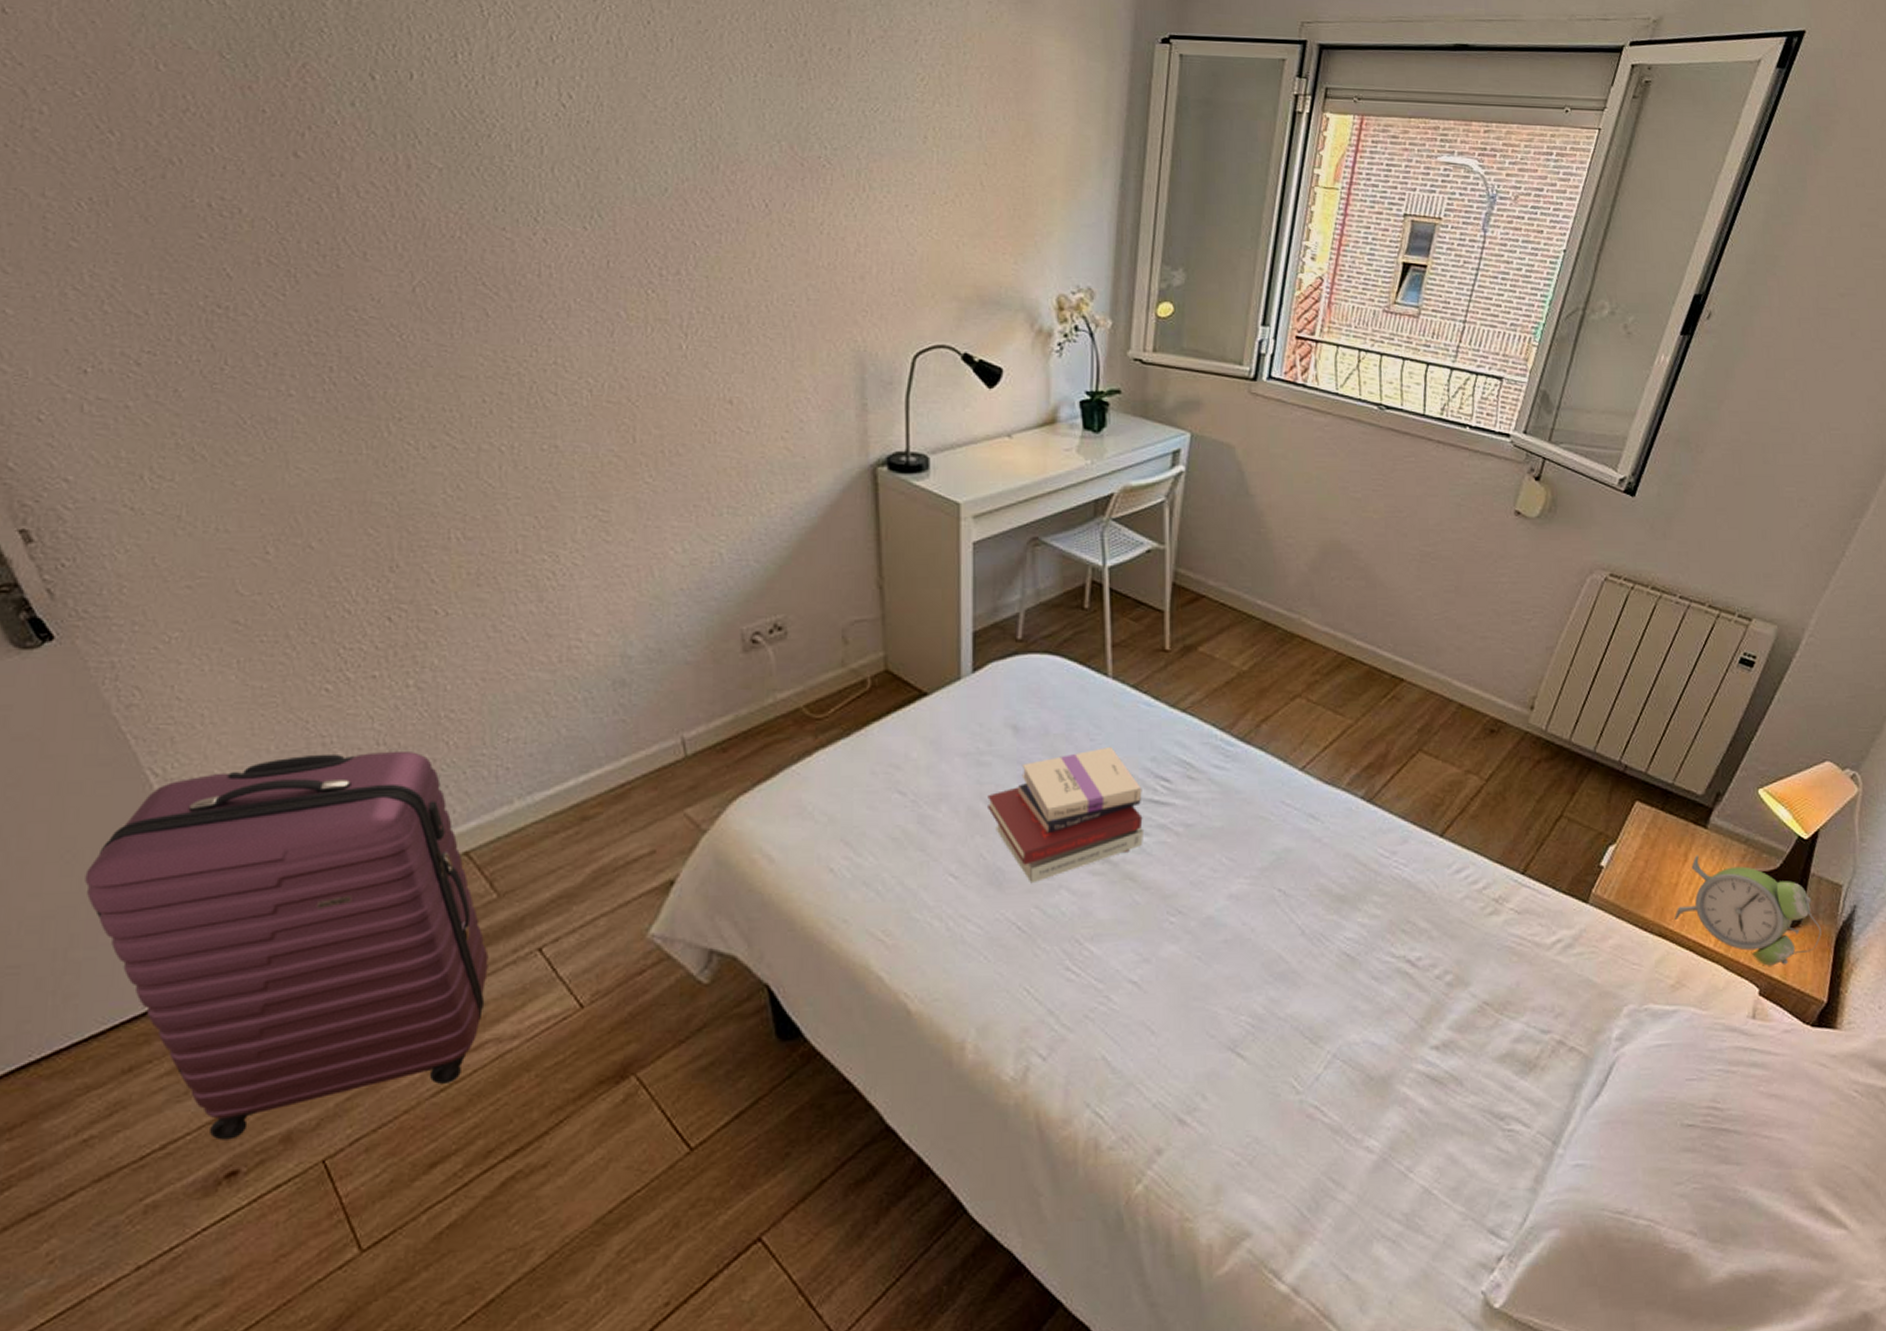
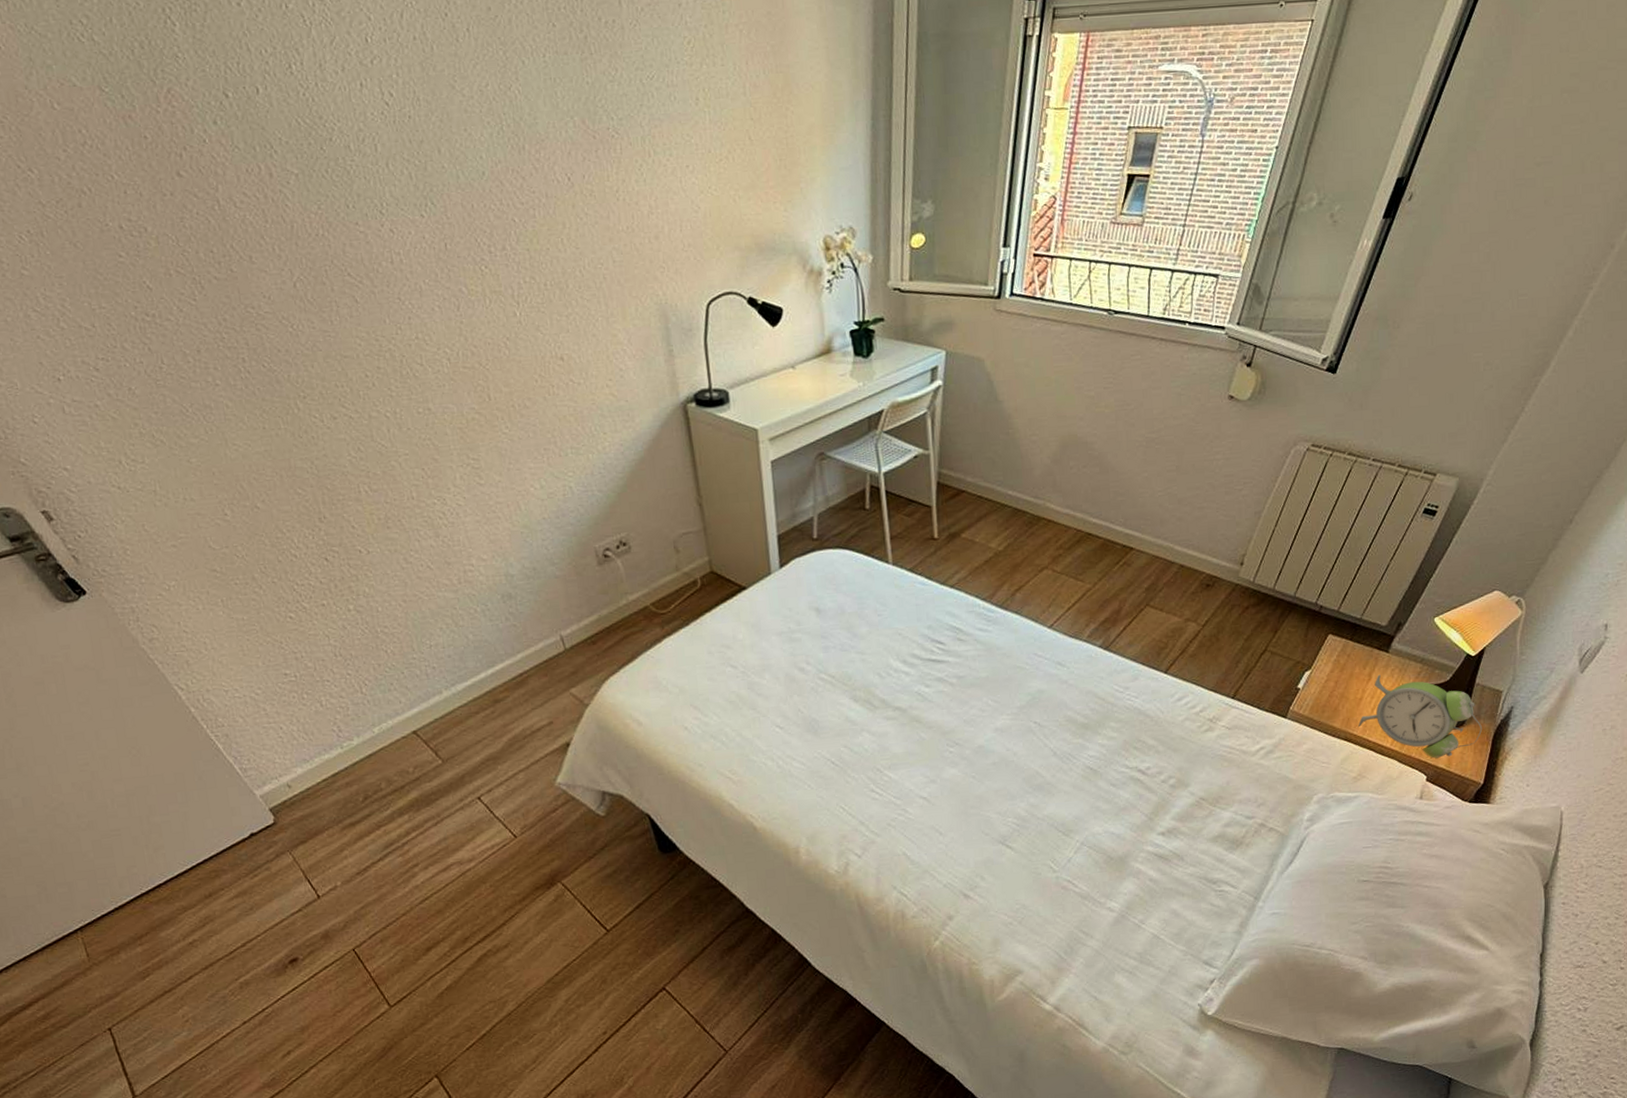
suitcase: present [84,750,489,1140] -> none [149,659,446,939]
books: present [988,746,1145,884] -> none [800,619,926,729]

